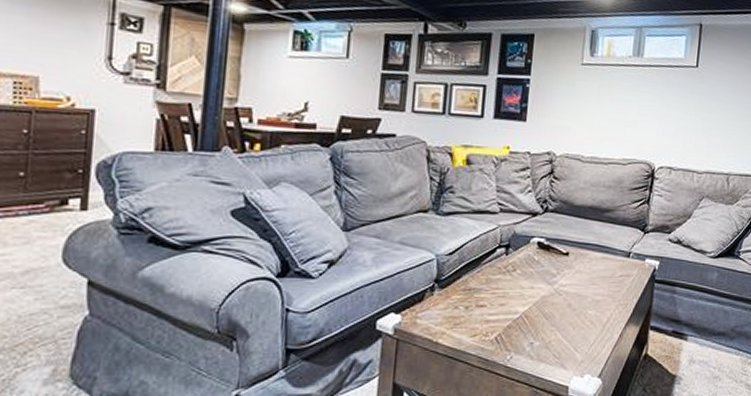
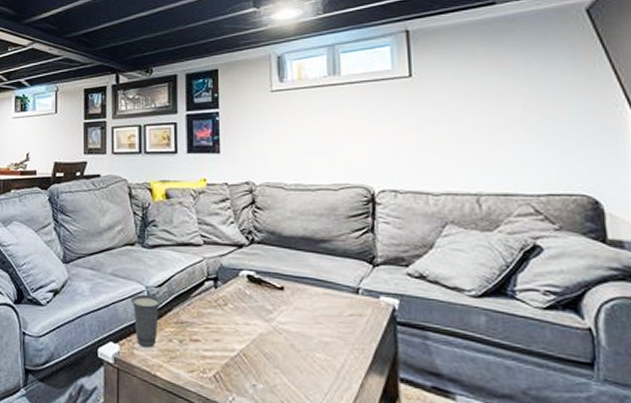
cup: none [417,263,451,317] -> present [130,294,162,348]

